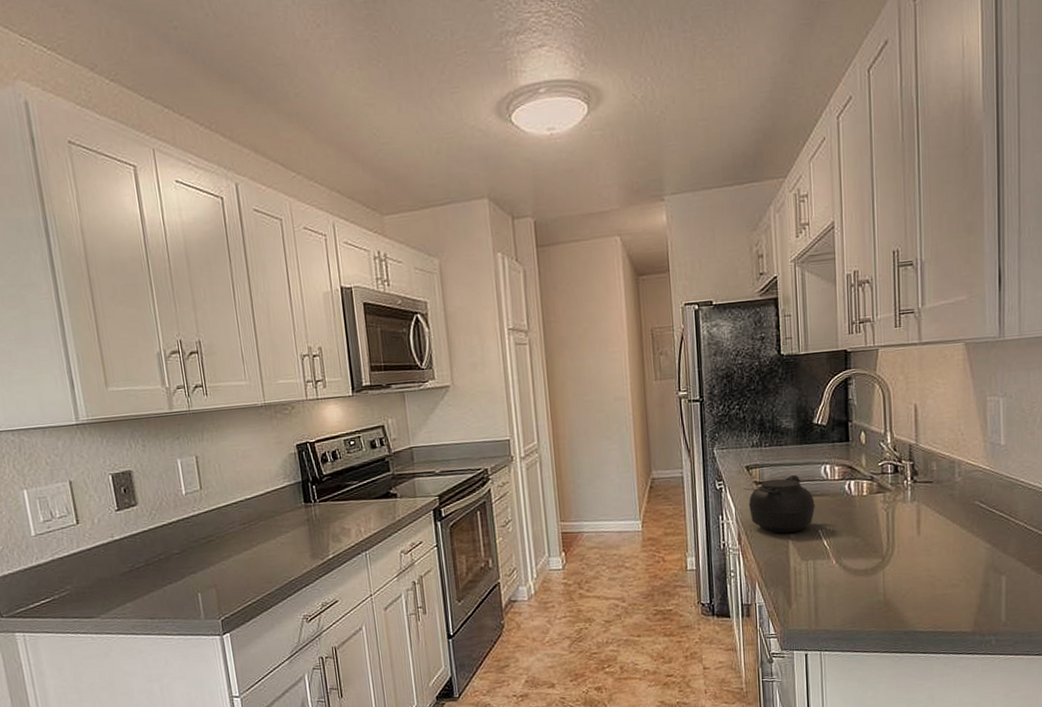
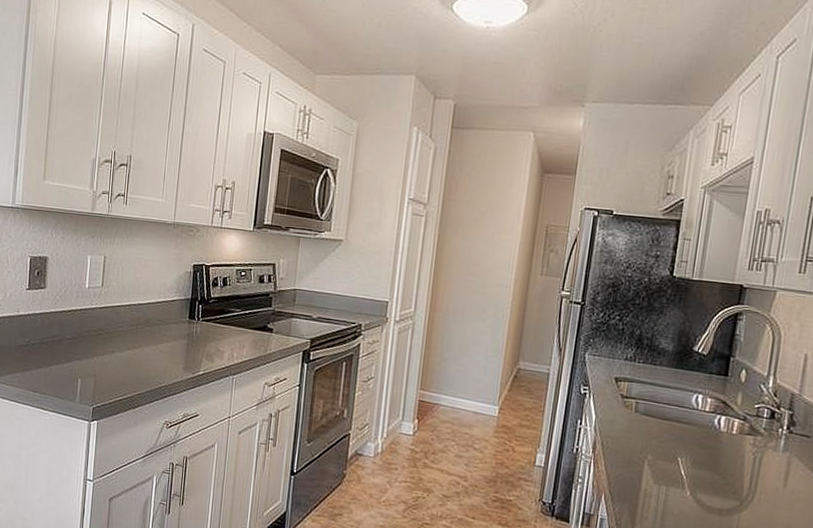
teapot: present [743,474,815,533] -> none [608,395,680,454]

